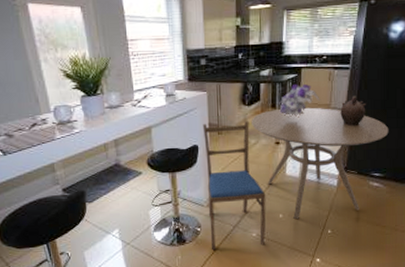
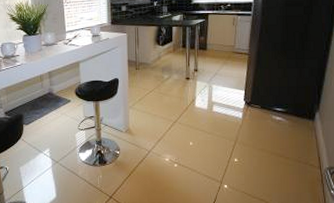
dining chair: present [202,121,266,250] -> none [122,59,178,171]
dining table: present [251,107,389,220] -> none [164,48,289,148]
bouquet: present [279,83,320,118] -> none [189,27,226,57]
ceramic jug: present [340,95,366,126] -> none [244,38,267,65]

